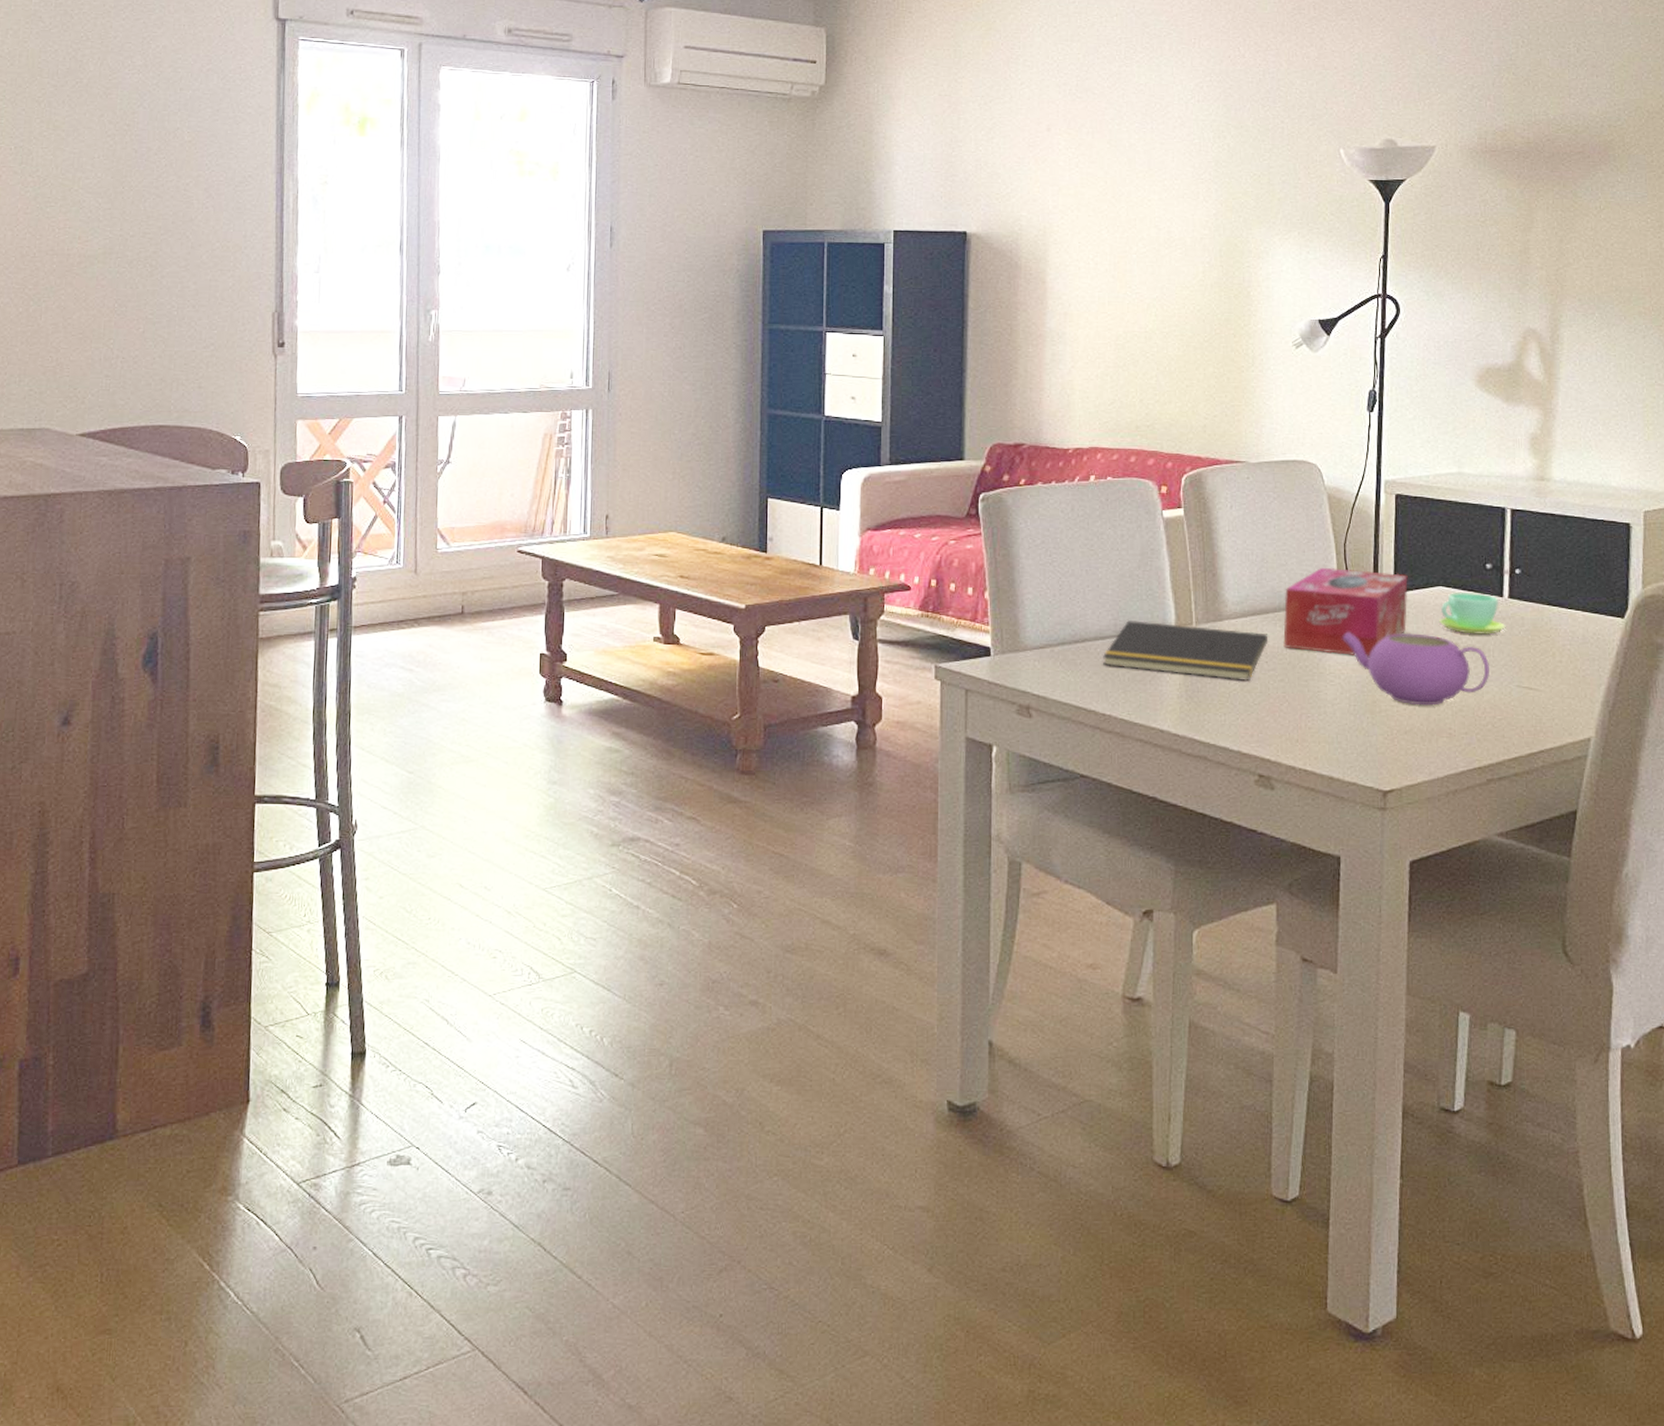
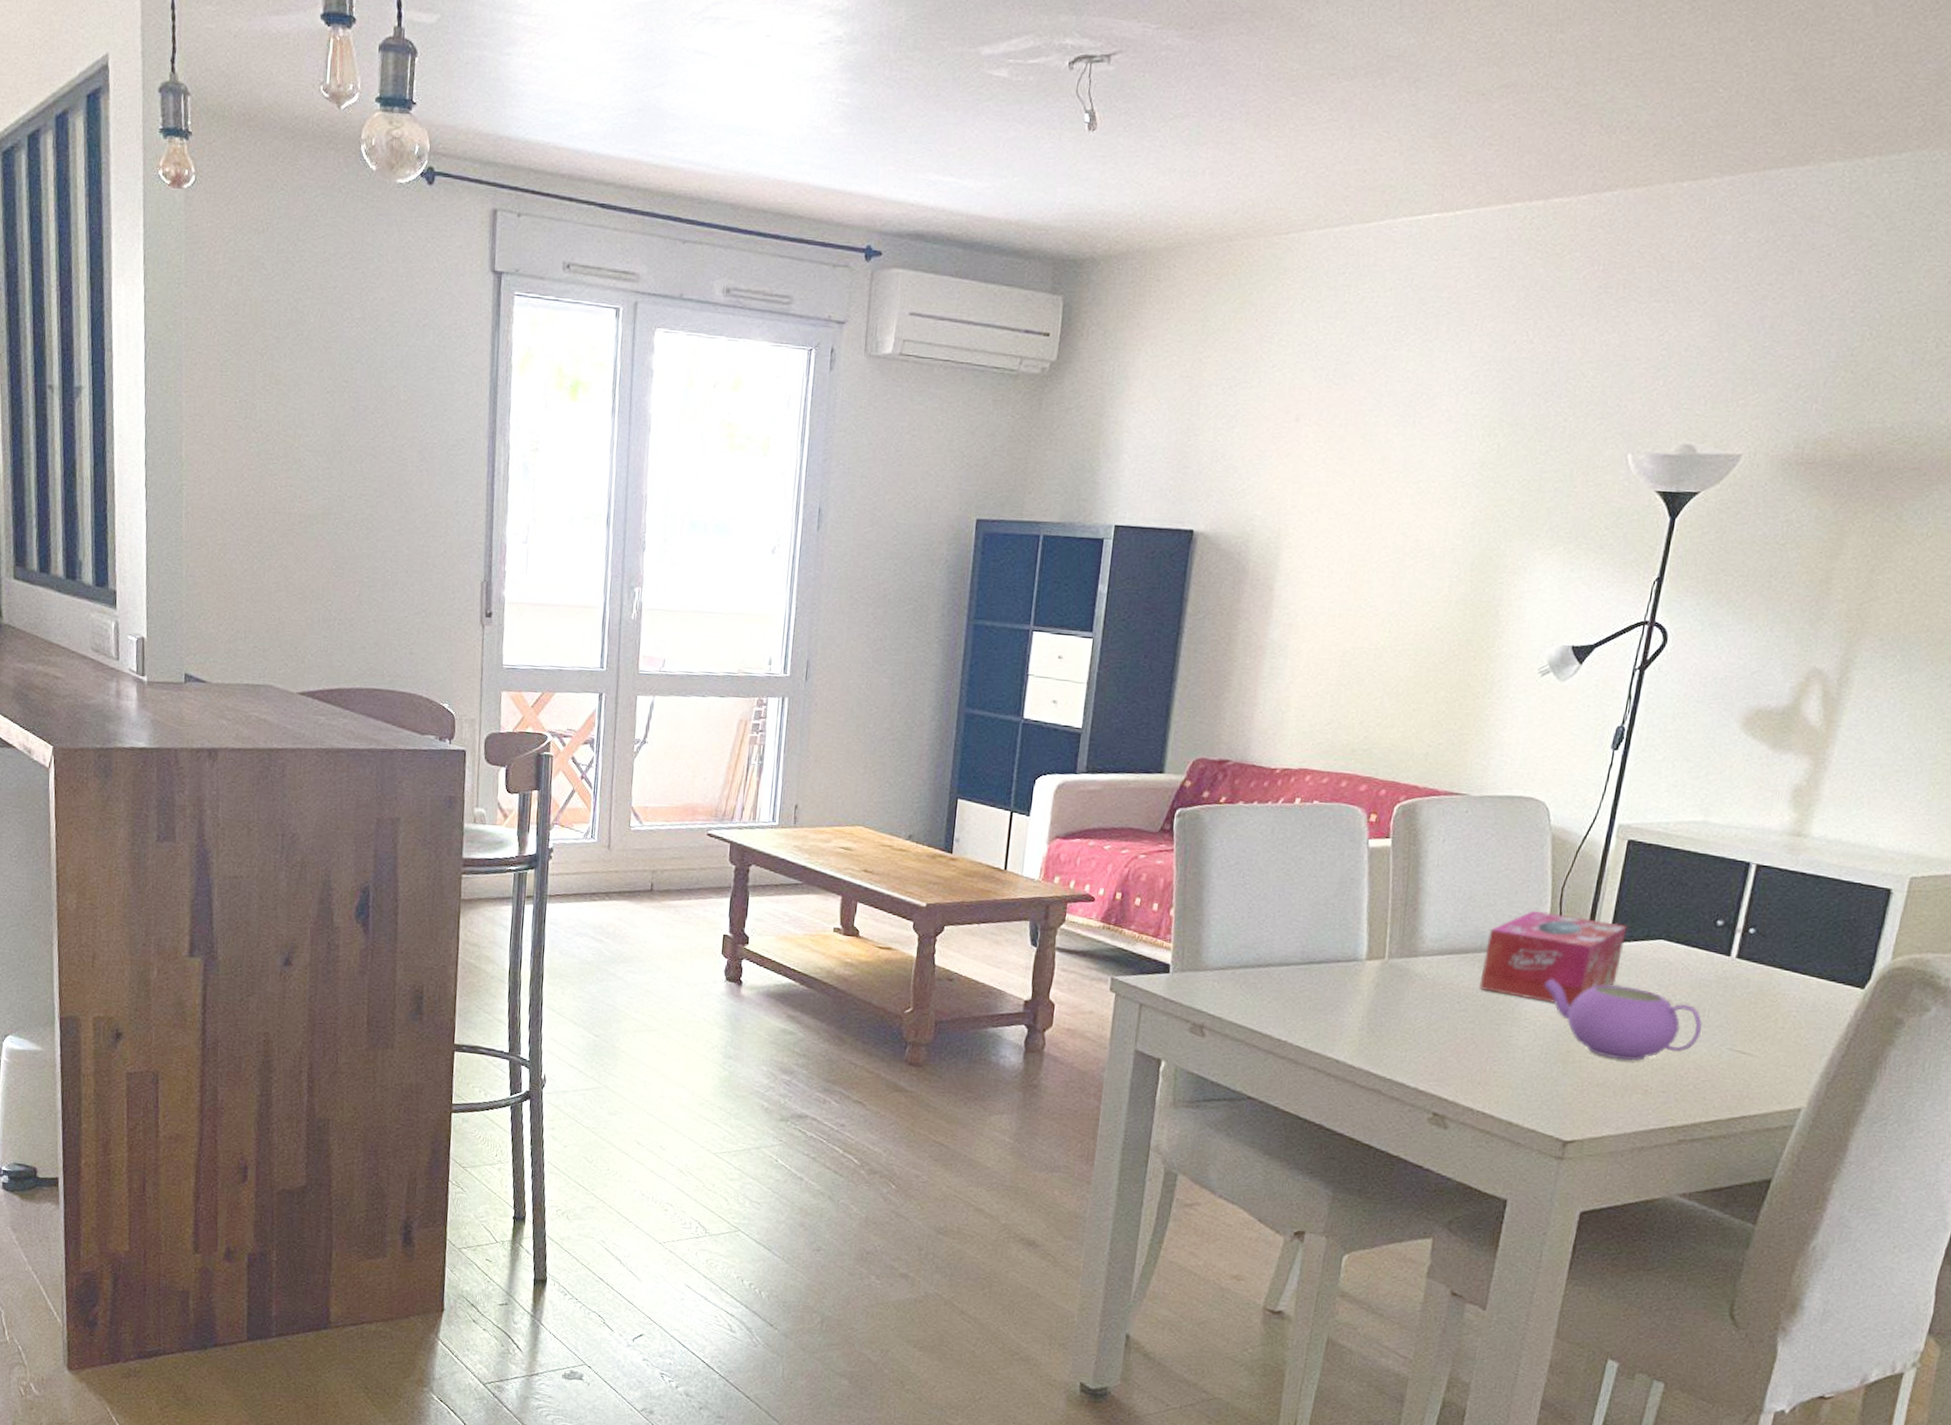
notepad: present [1103,620,1267,681] -> none [1285,949,1463,1019]
cup: present [1439,591,1506,635] -> none [1654,947,1728,994]

